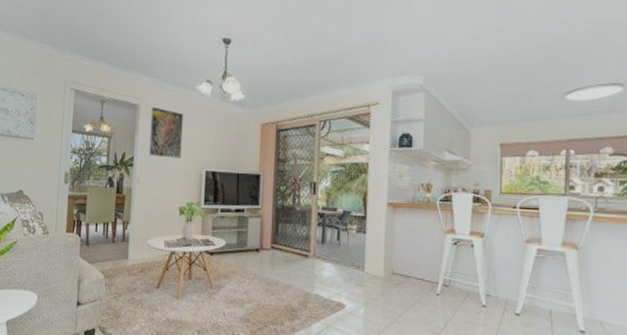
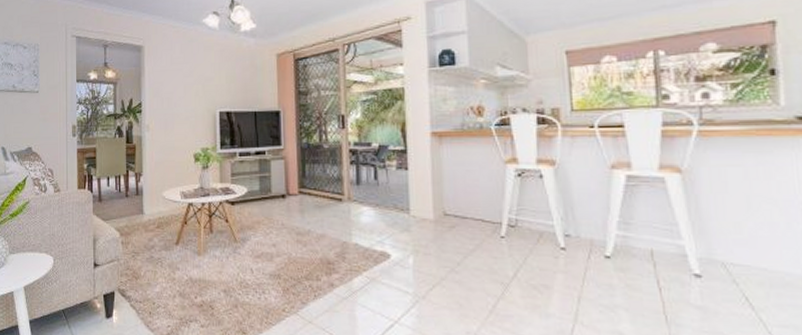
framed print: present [149,106,183,159] -> none [156,46,192,101]

